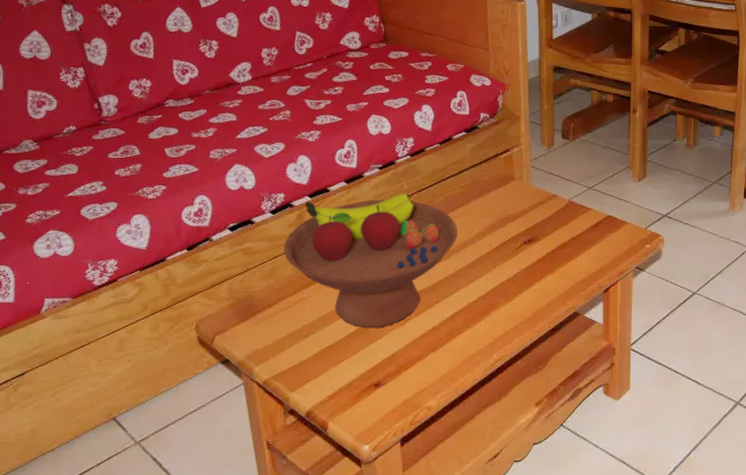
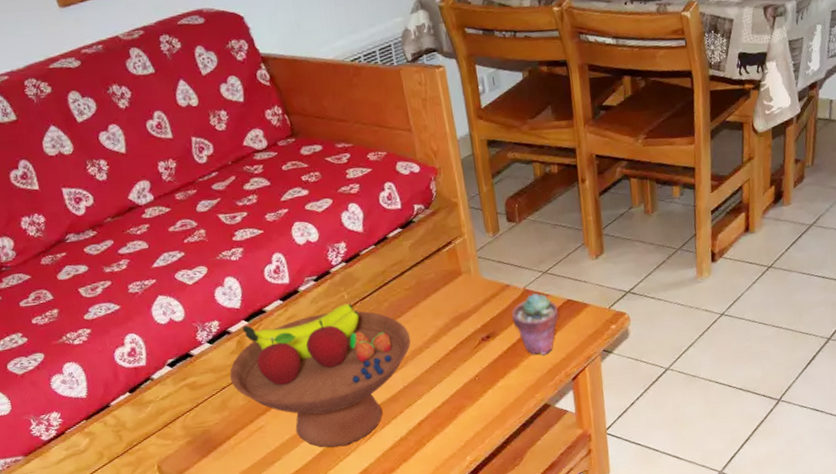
potted succulent: none [554,205,599,264] -> present [511,293,559,355]

